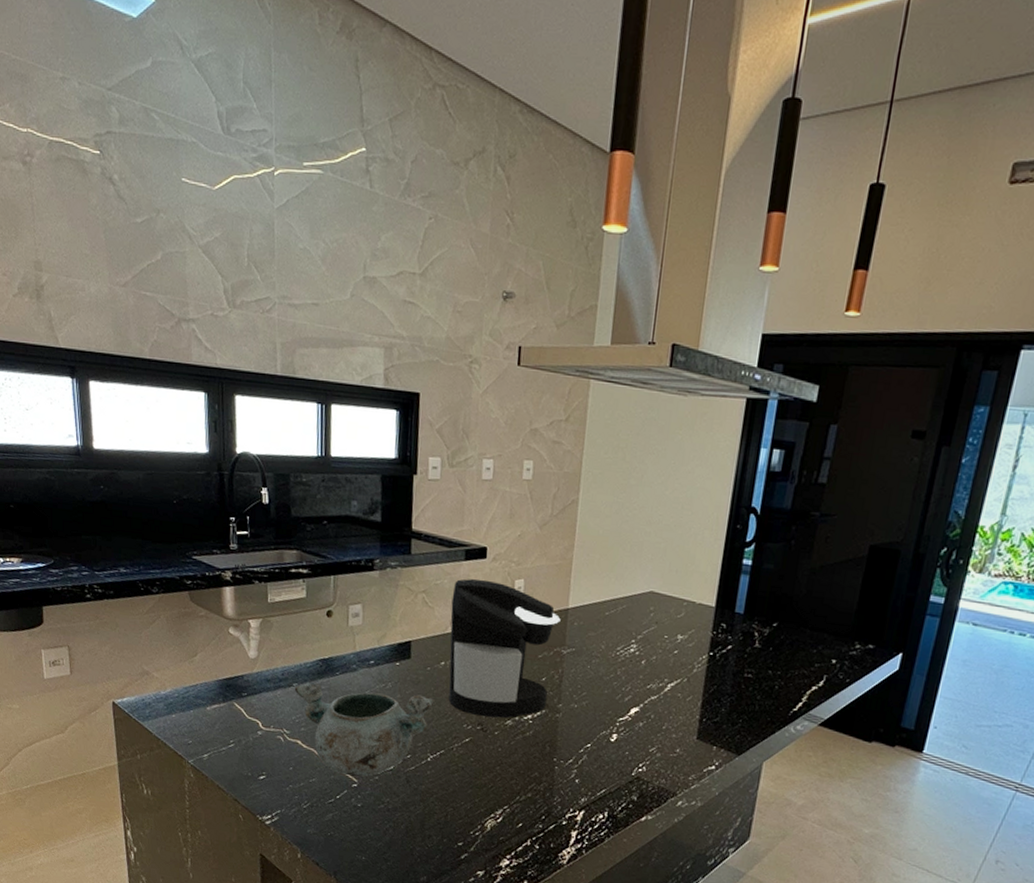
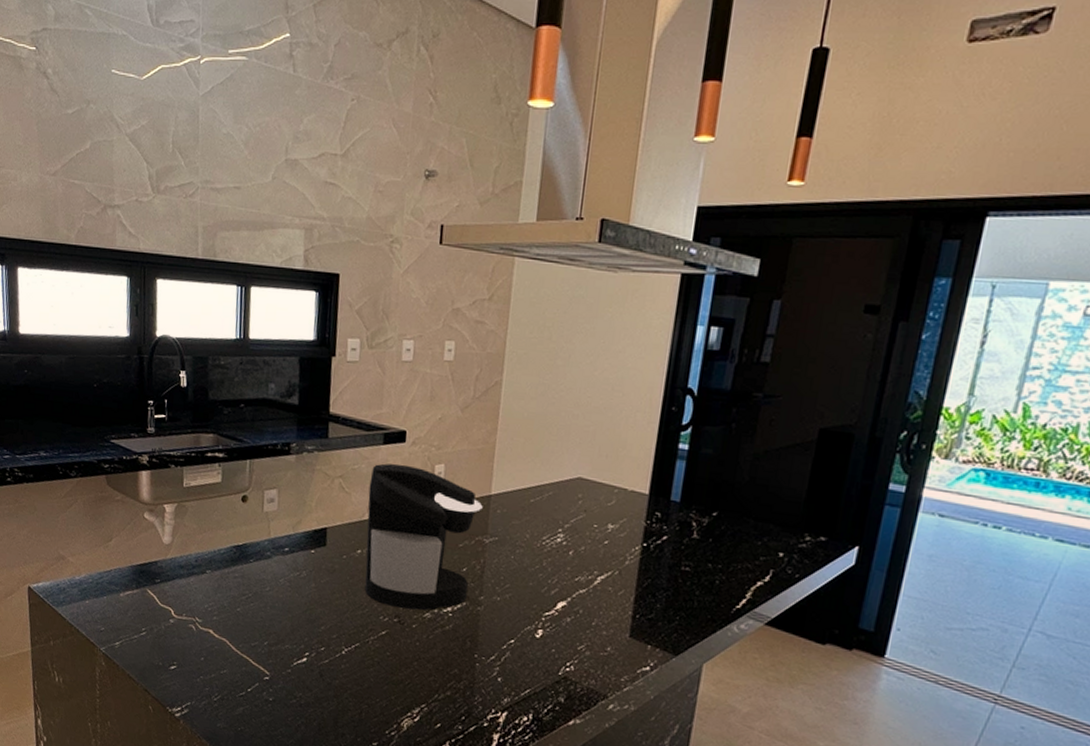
decorative bowl: present [294,681,434,777] -> none [207,568,349,670]

